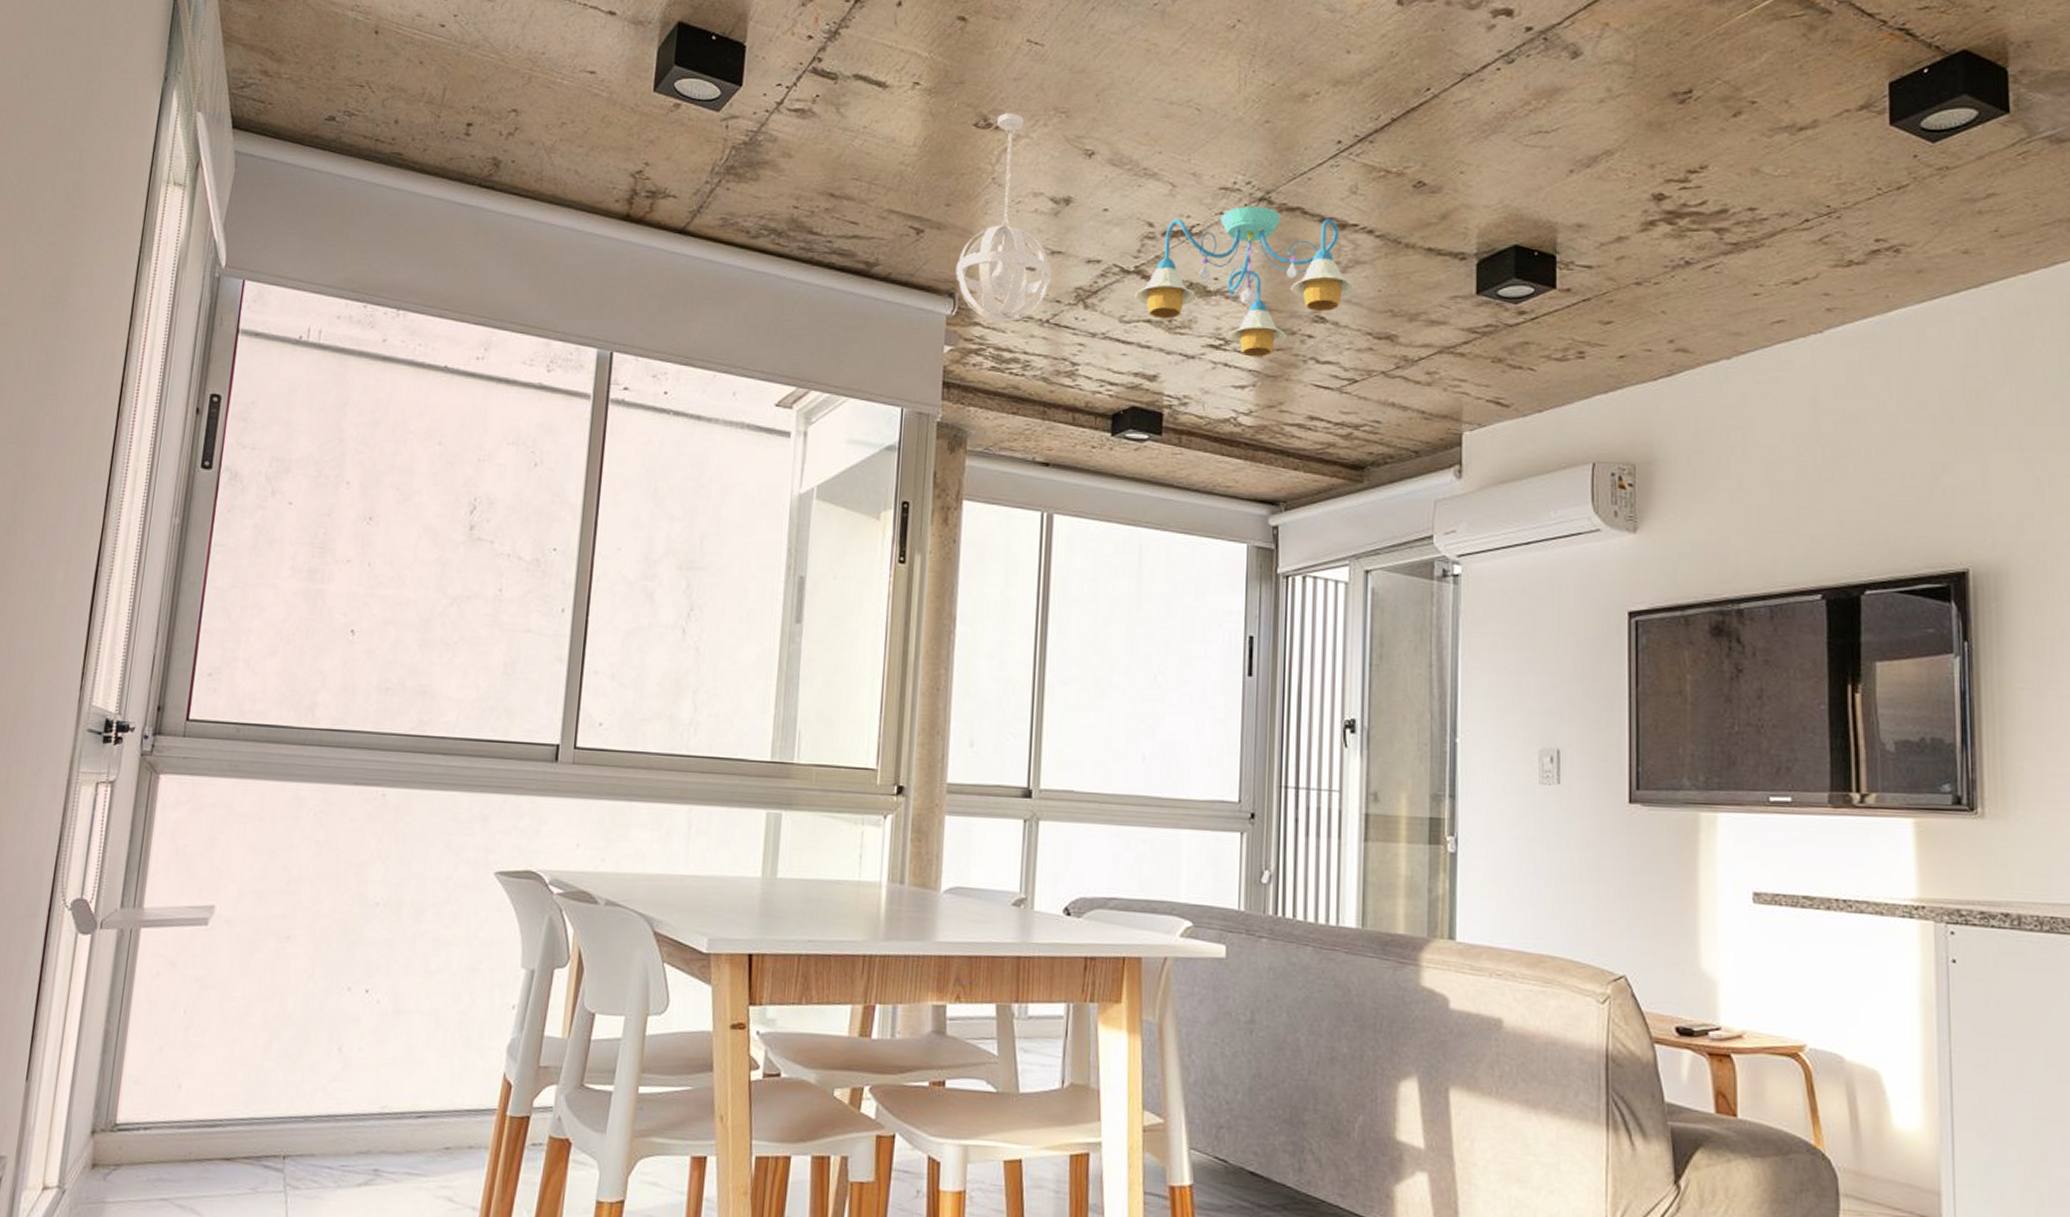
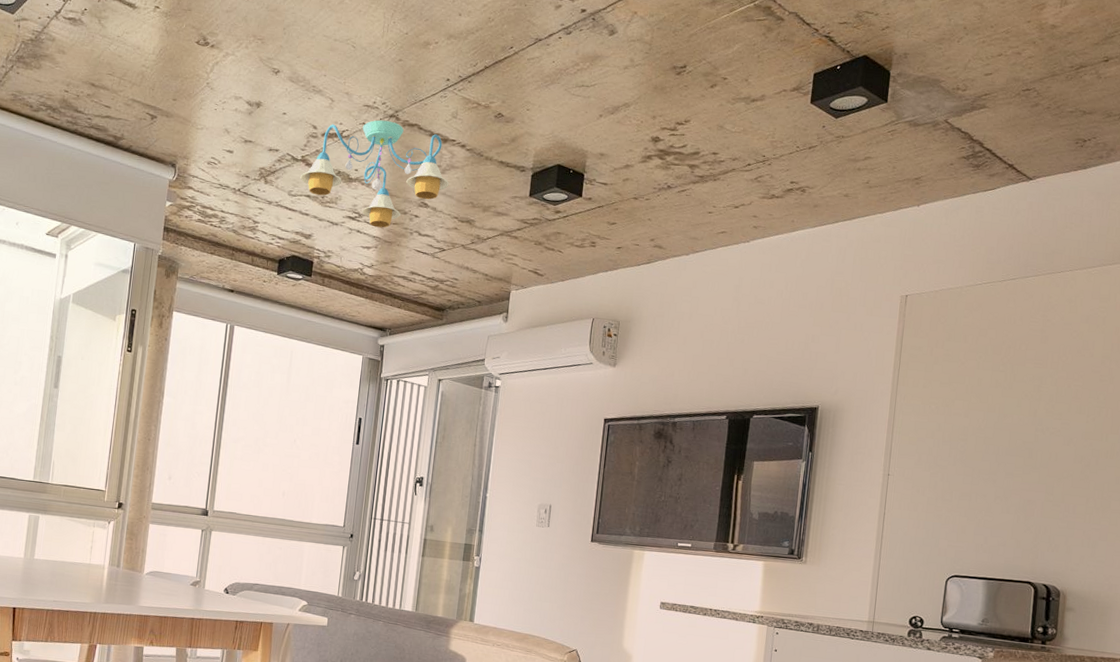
pendant light: present [955,113,1052,322] -> none [177,36,244,189]

